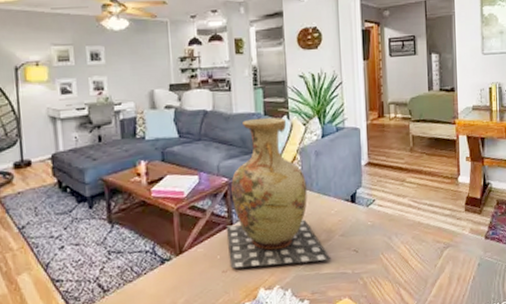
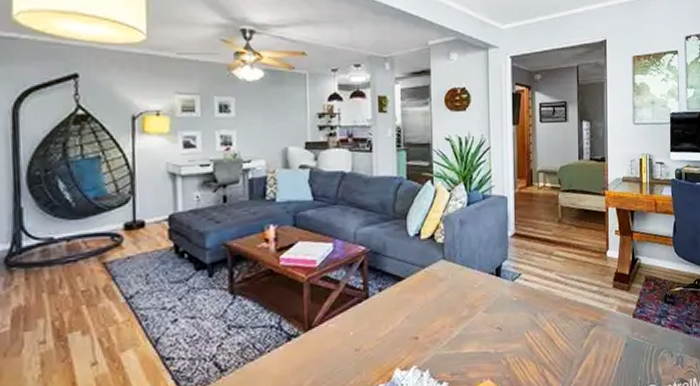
vase: present [227,117,332,269] -> none [362,182,473,347]

